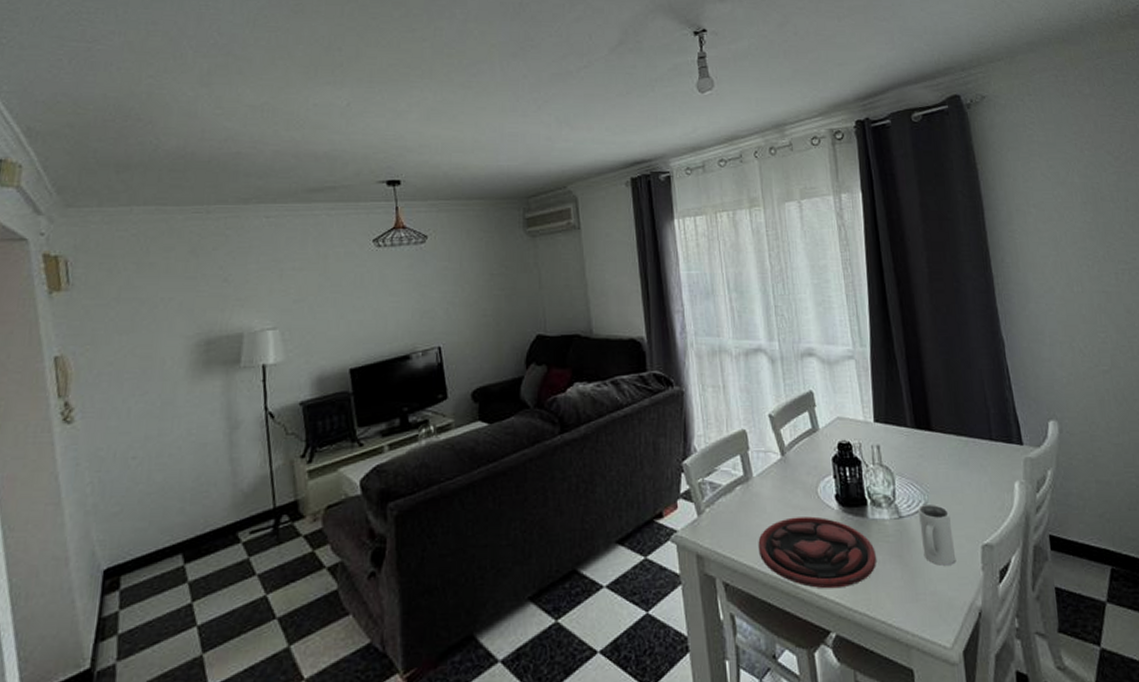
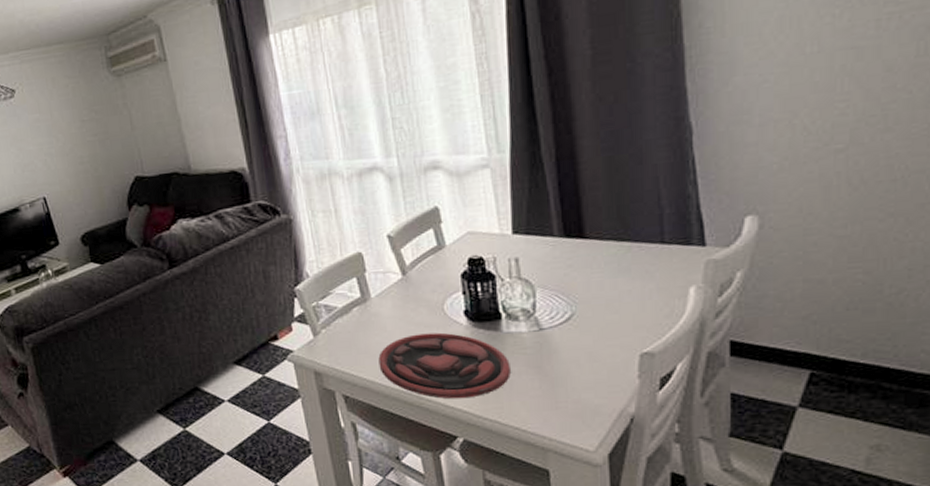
mug: present [917,503,956,566] -> none [562,314,607,375]

